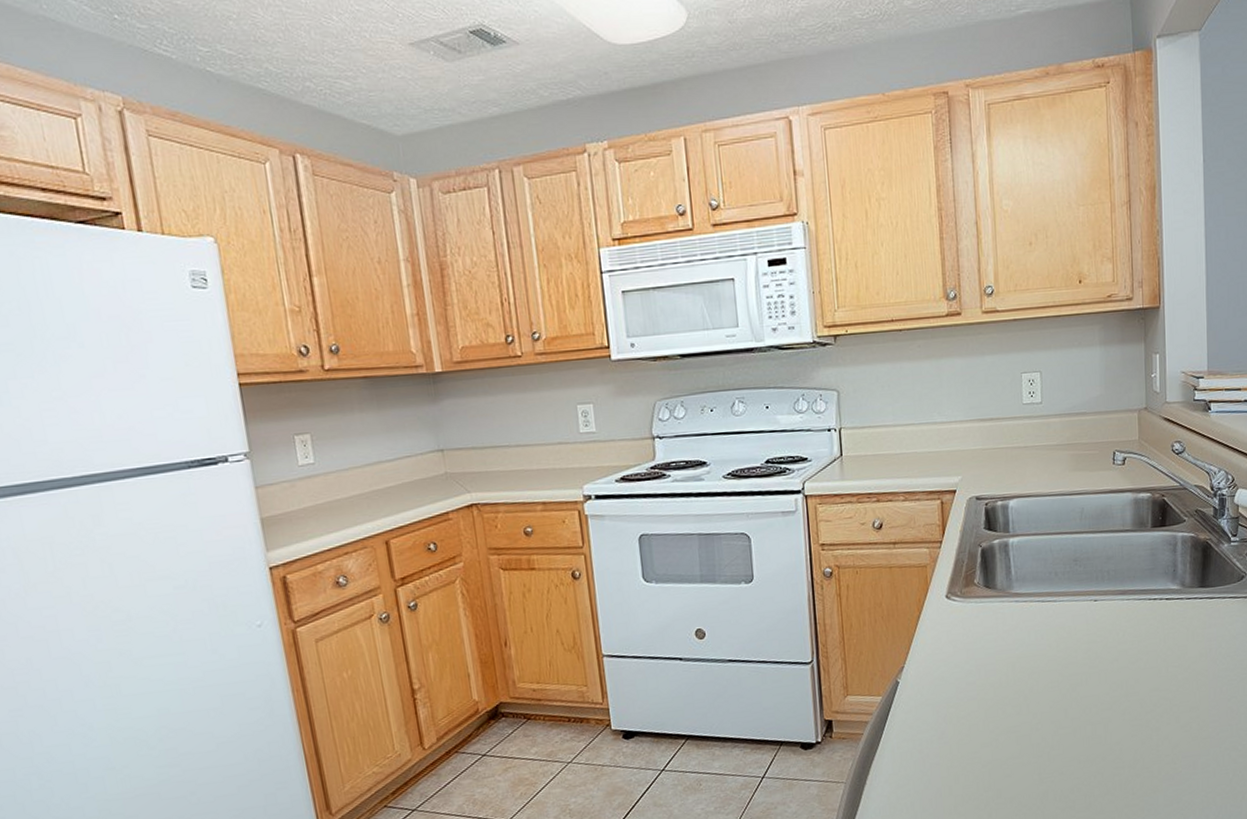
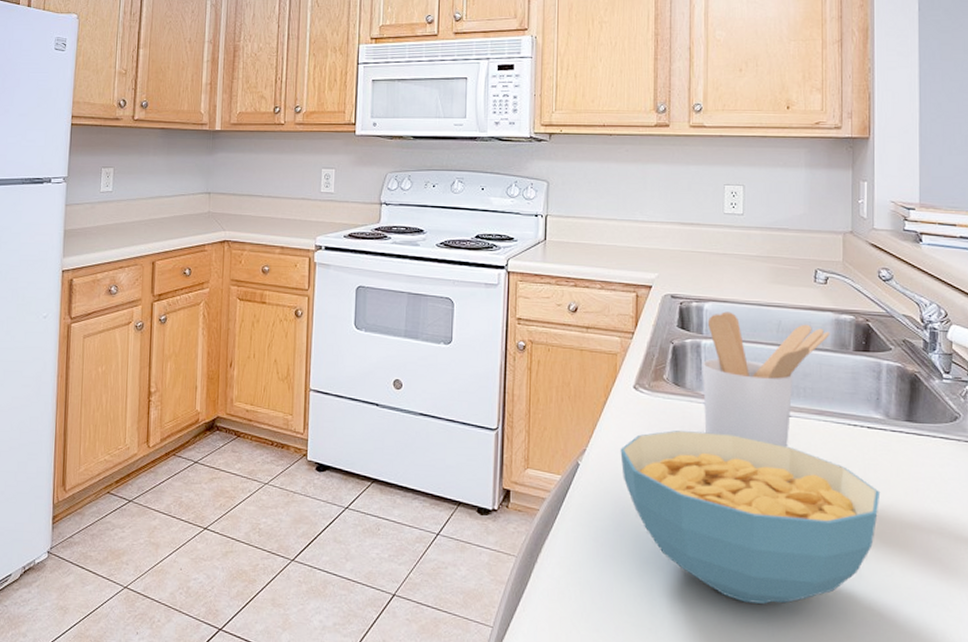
cereal bowl: none [938,627,1179,781] -> present [620,430,881,604]
utensil holder: none [1010,506,1130,631] -> present [702,311,830,447]

